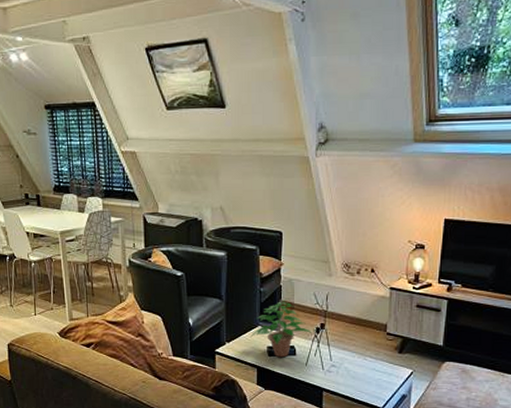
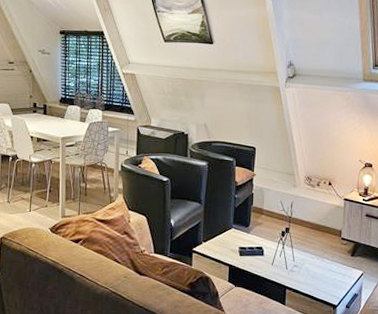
potted plant: present [250,298,312,358] -> none [224,205,278,258]

